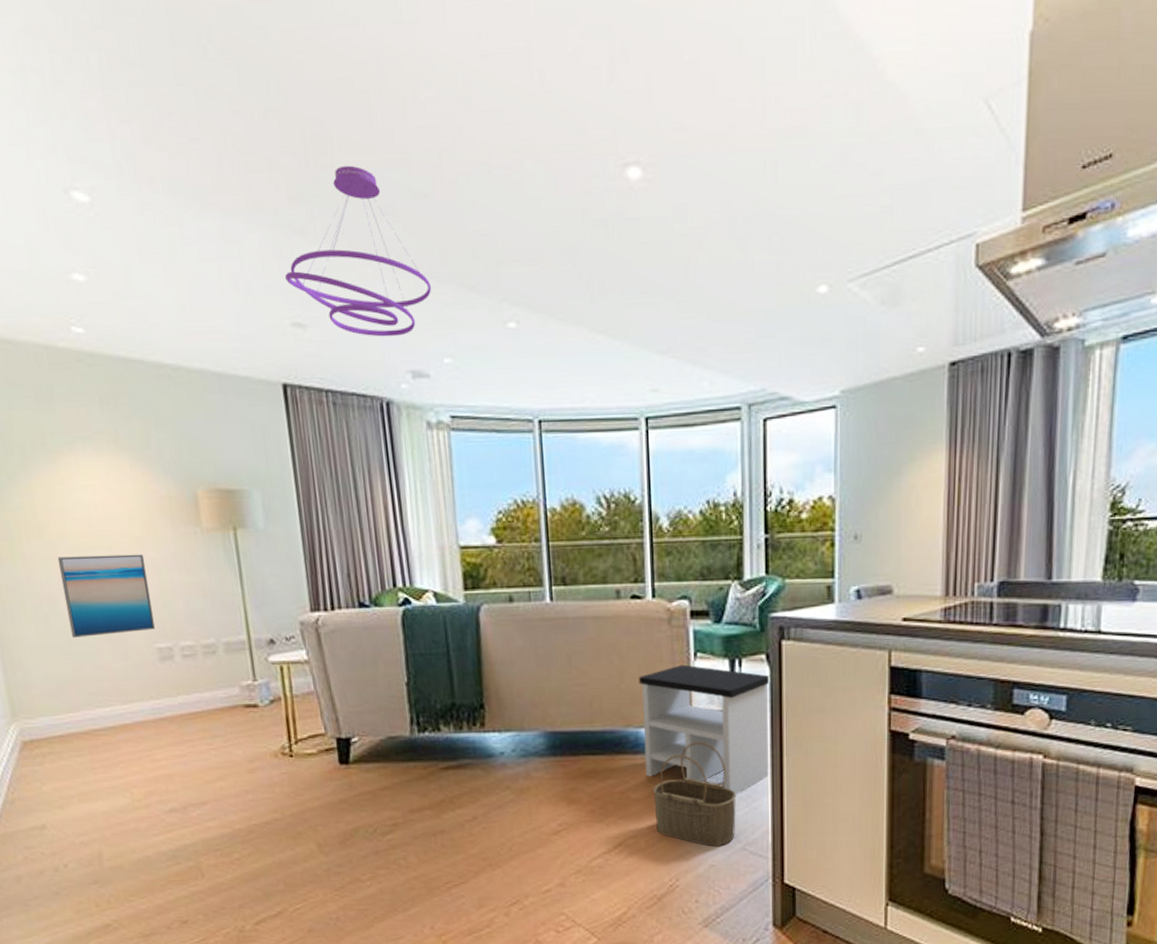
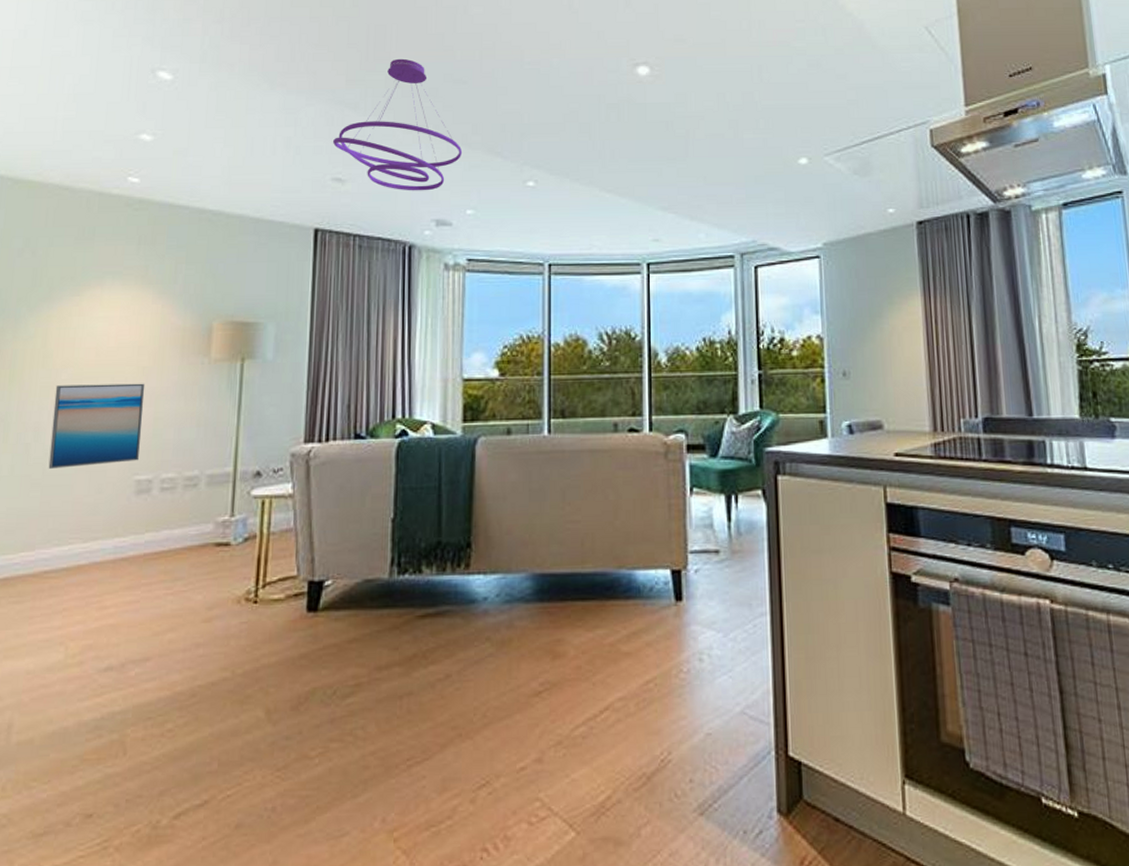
side table: present [638,664,771,795] -> none [633,500,768,647]
wicker basket: present [653,741,737,847] -> none [646,585,735,711]

